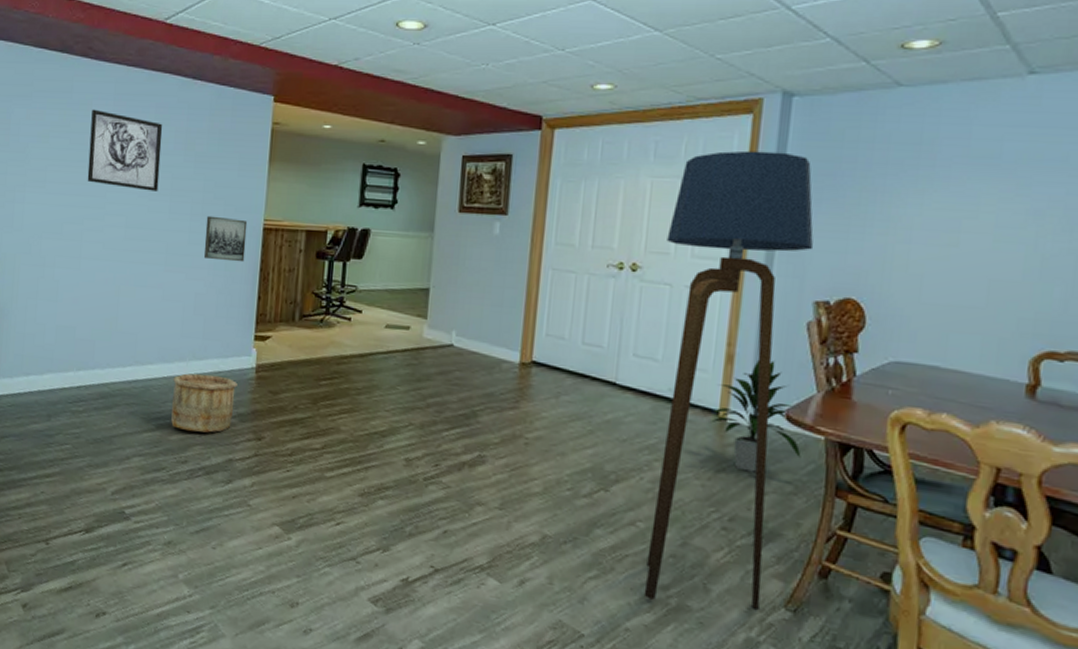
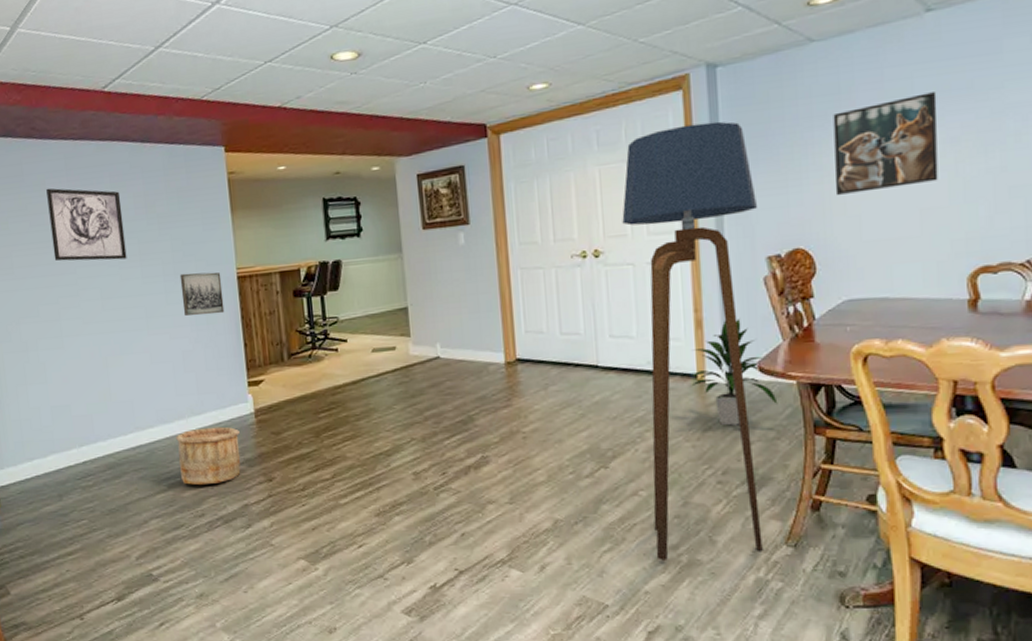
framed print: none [899,158,1027,253] -> present [833,92,938,196]

